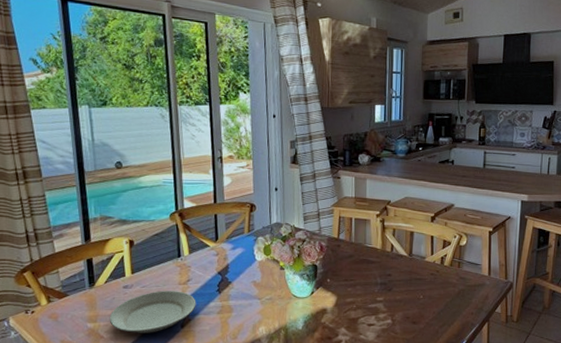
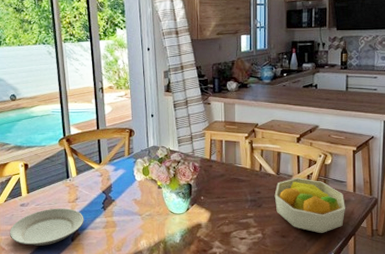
fruit bowl: none [406,259,480,319] -> present [274,178,345,233]

